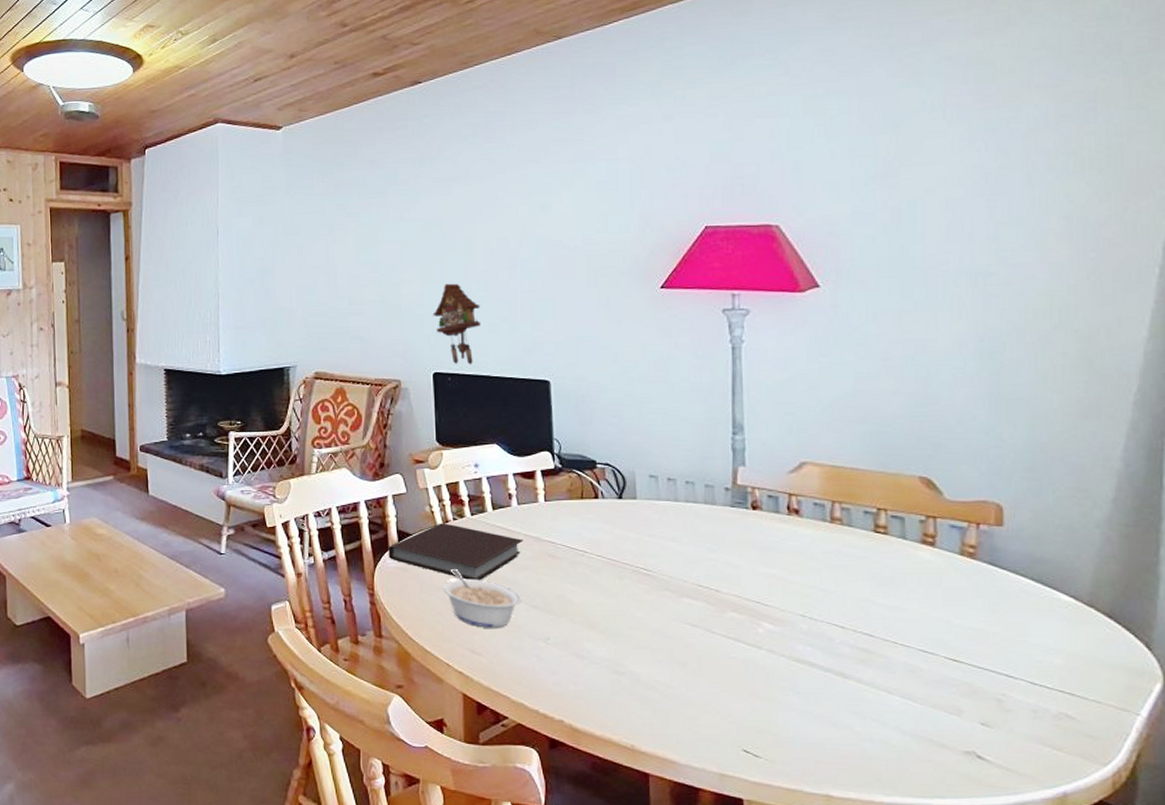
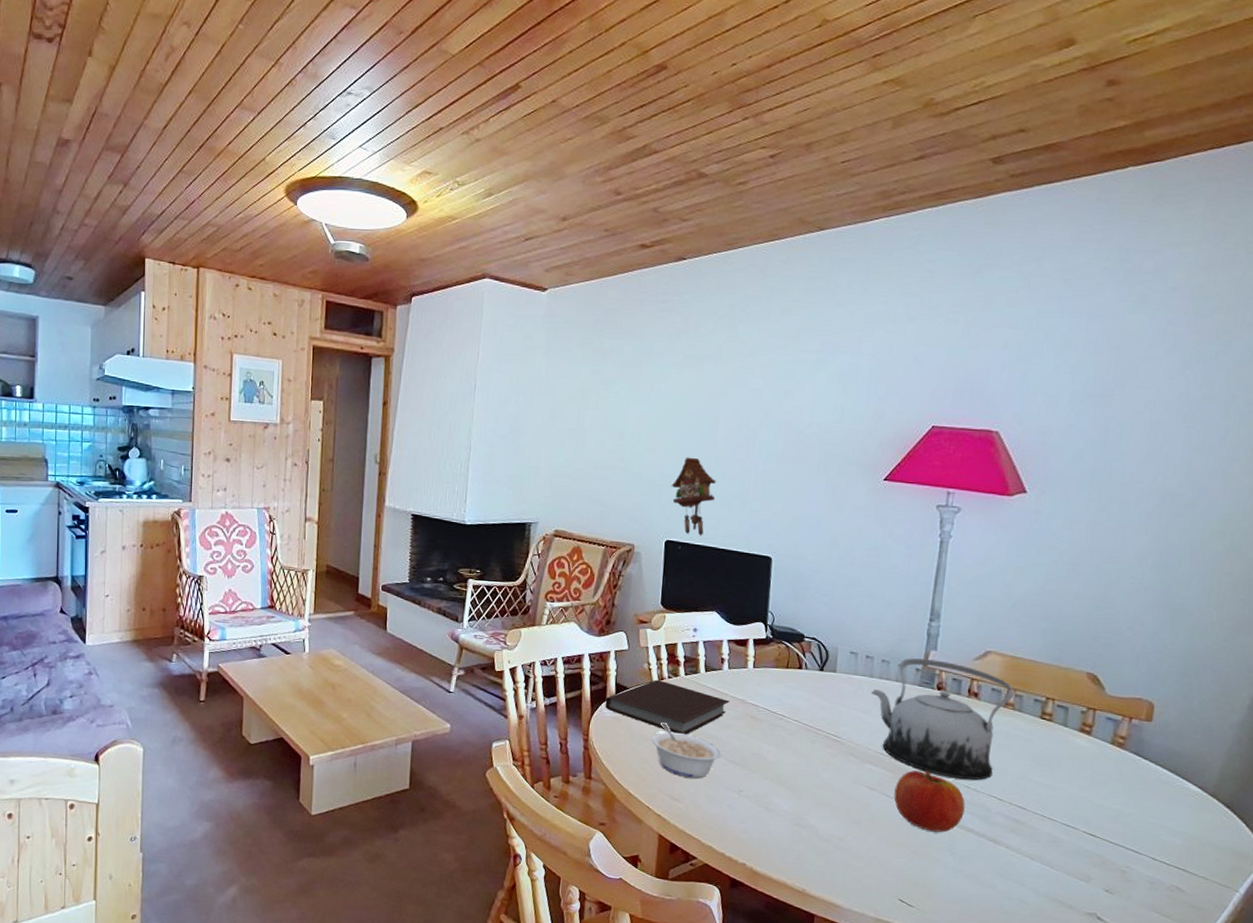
teapot: none [678,477,839,608] -> present [870,658,1014,780]
fruit: none [720,600,803,669] -> present [894,770,966,832]

